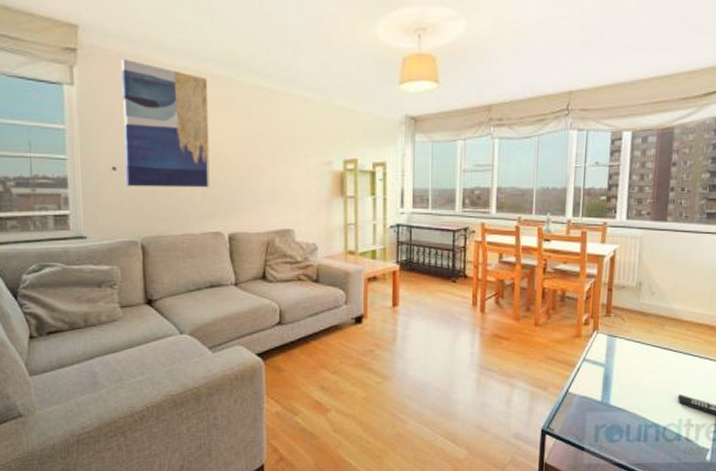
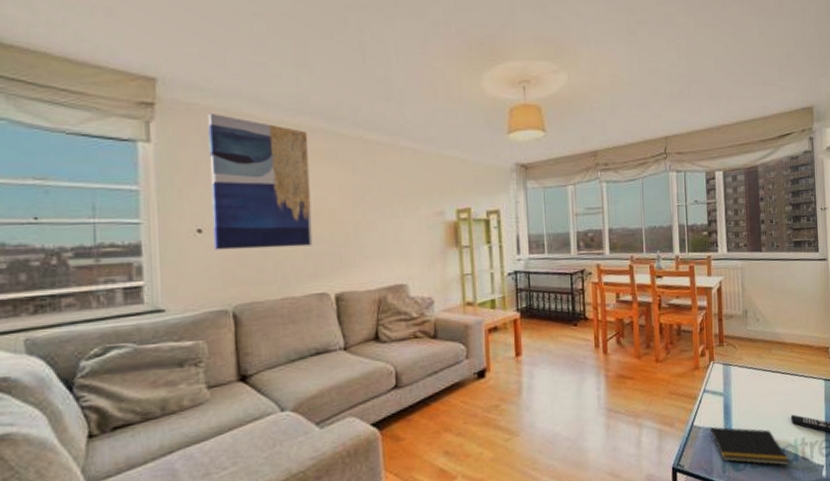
notepad: none [584,396,671,445] -> present [709,427,790,466]

